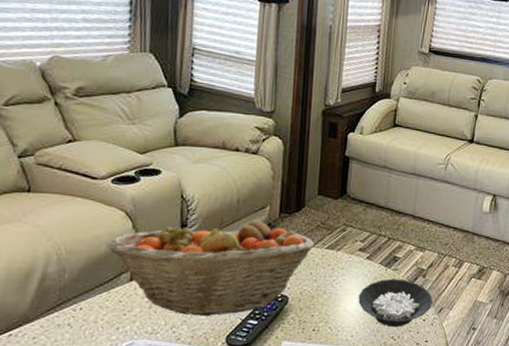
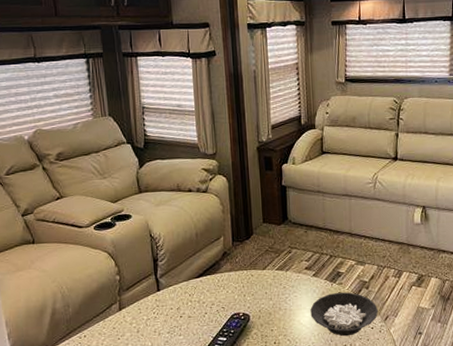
fruit basket: present [107,218,315,316] -> none [97,250,266,337]

